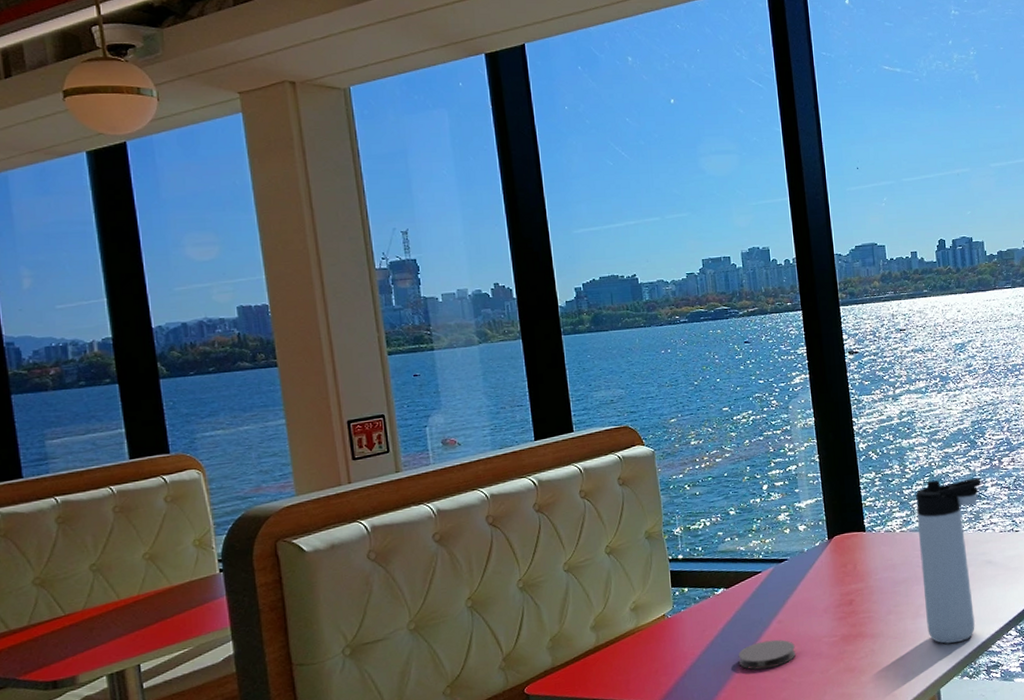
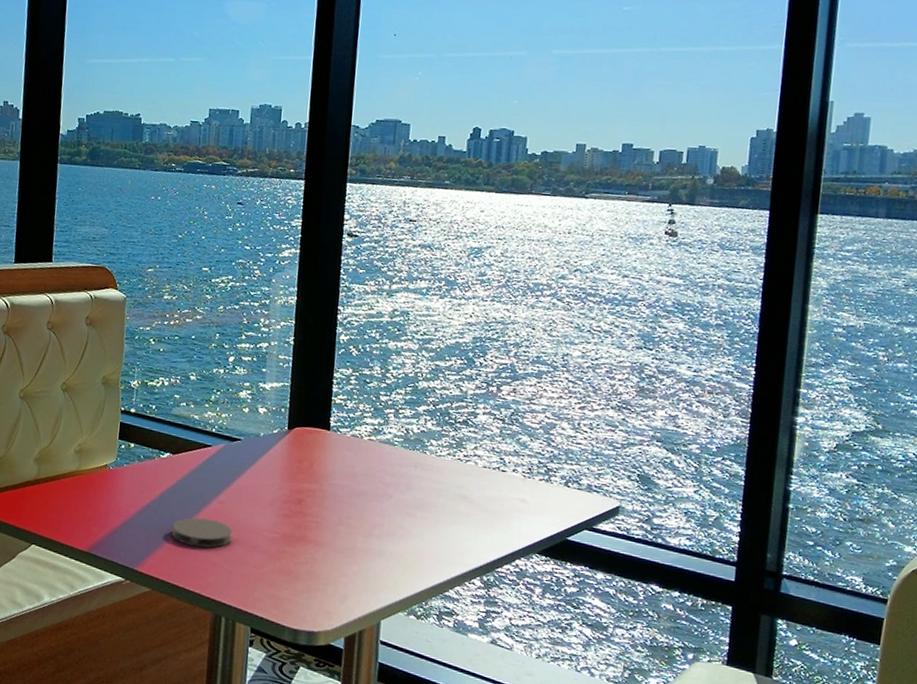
thermos bottle: present [916,477,982,644] -> none [378,392,472,576]

